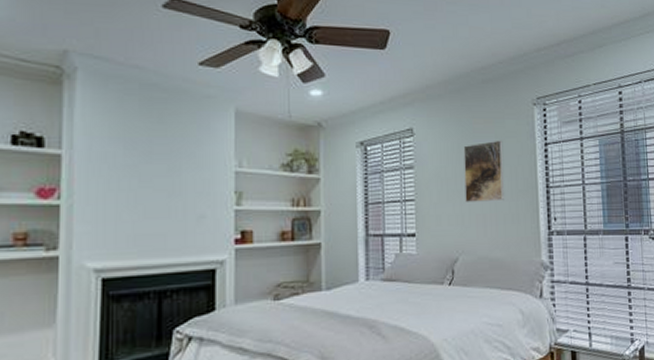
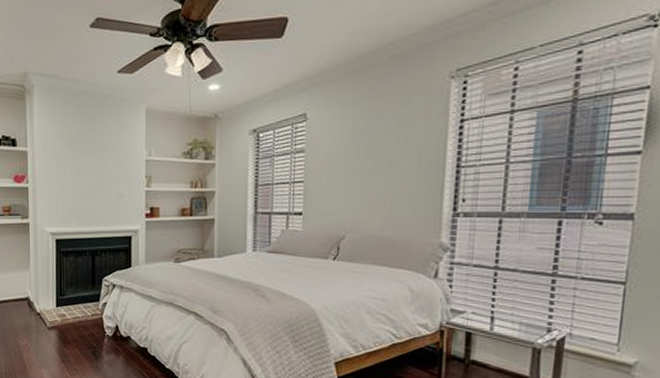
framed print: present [463,140,504,203] -> none [357,119,408,184]

